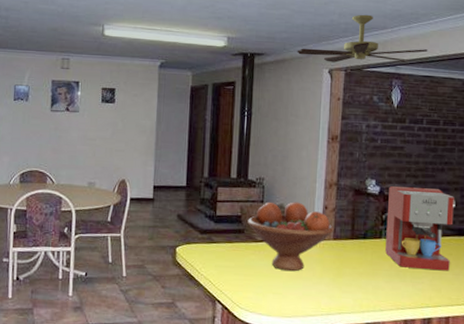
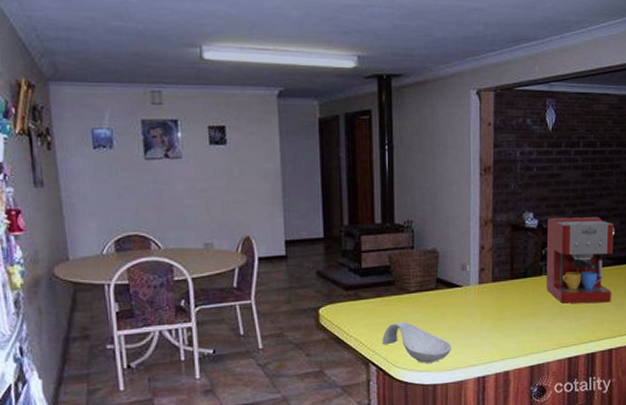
spoon rest: none [228,267,292,308] -> present [382,321,452,363]
fruit bowl: present [247,202,334,272] -> none [398,244,493,322]
ceiling fan: present [297,14,428,63] -> none [439,23,582,82]

